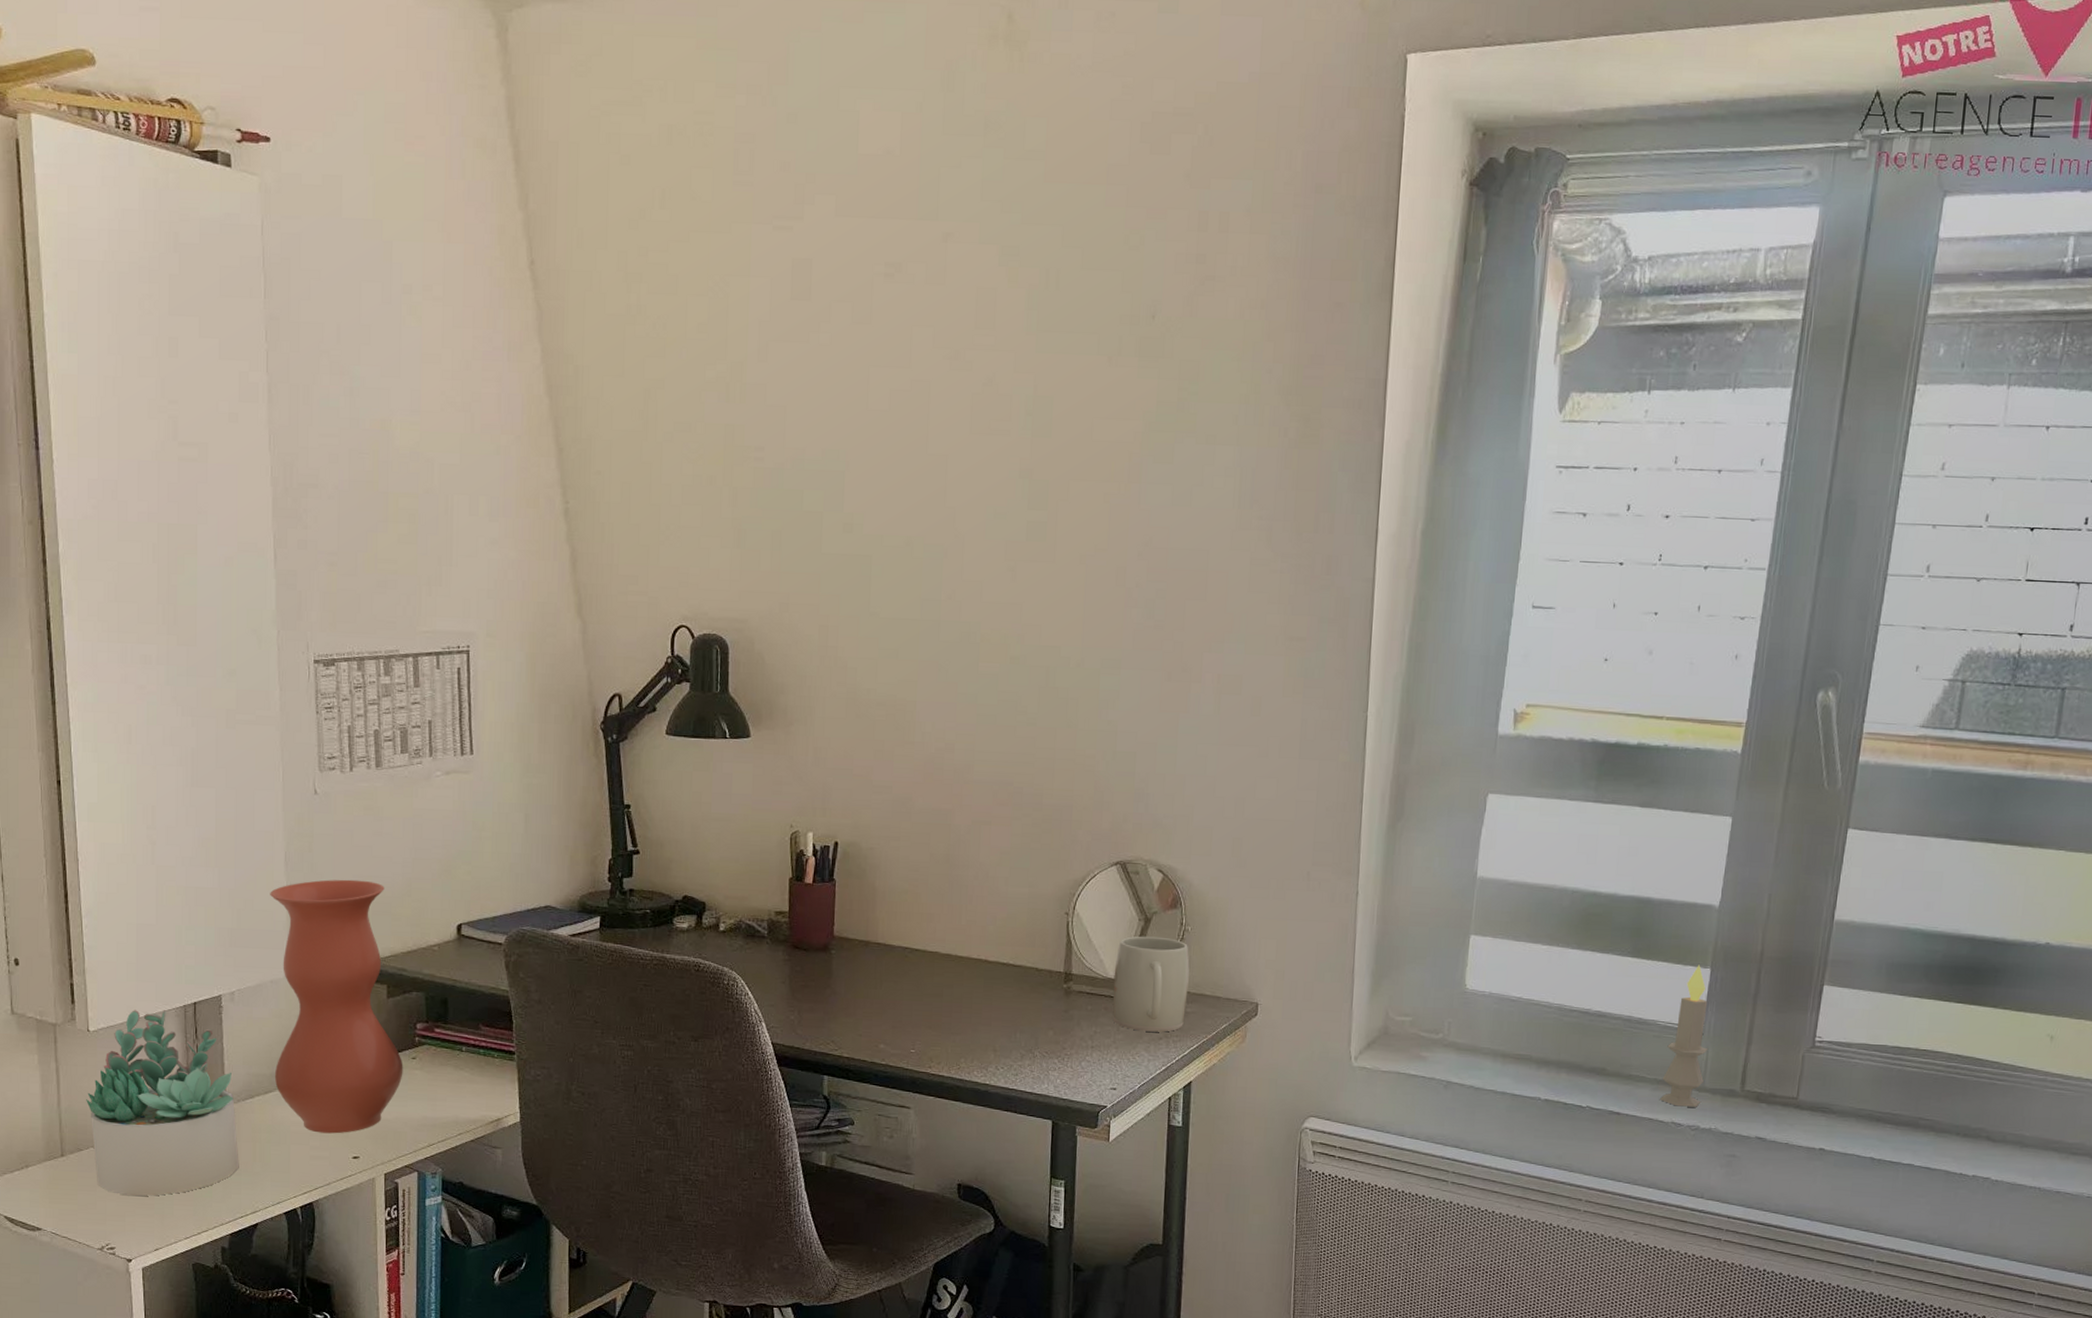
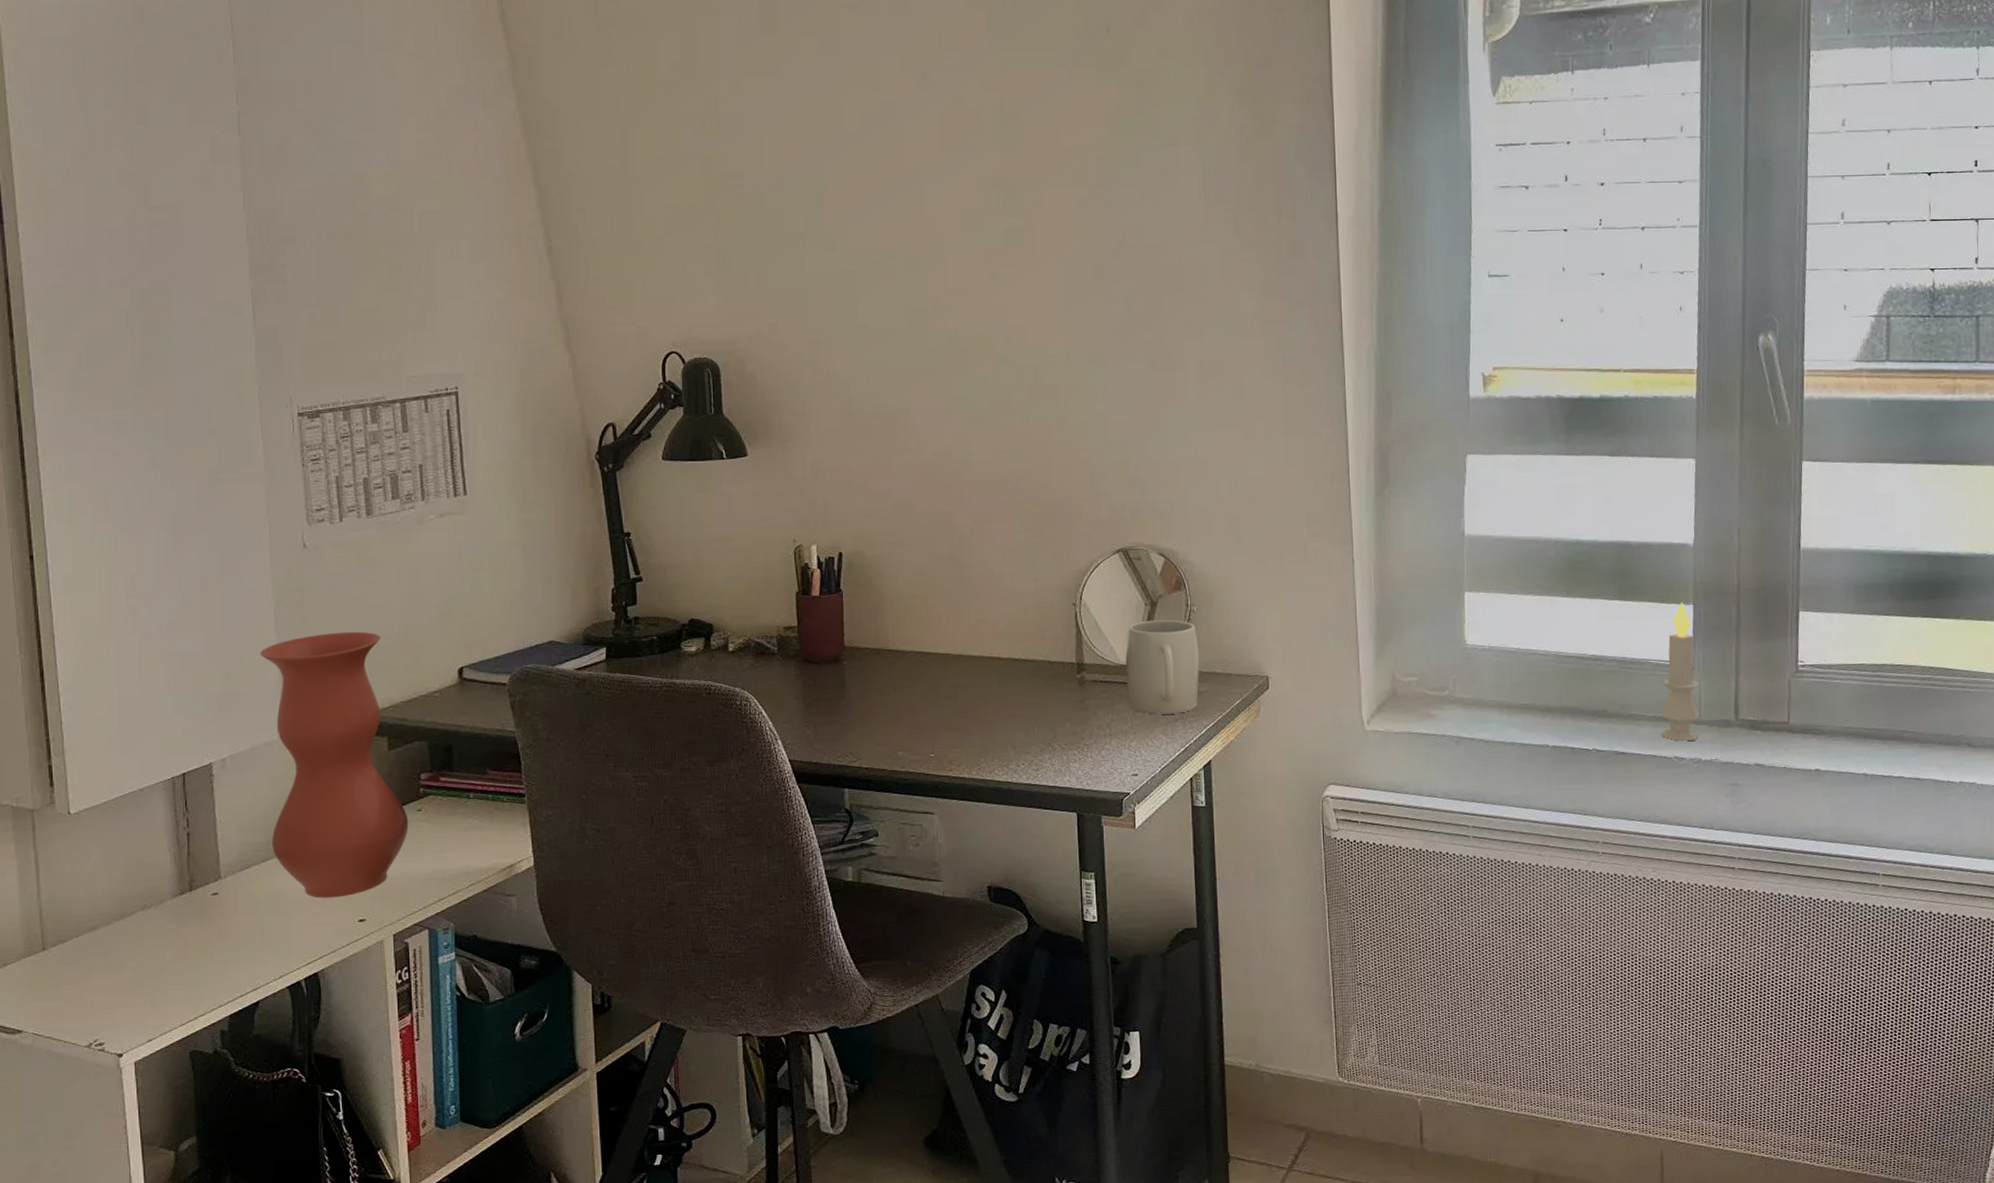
succulent plant: present [86,1009,239,1197] -> none [68,783,237,986]

